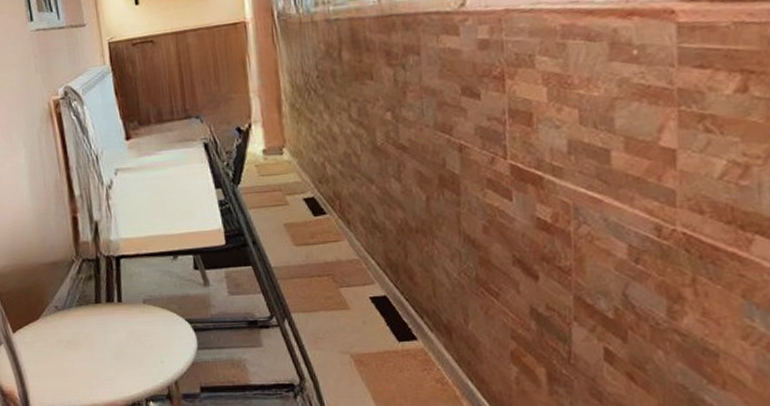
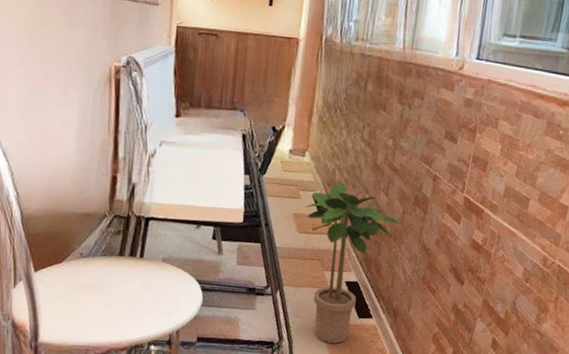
potted plant: none [296,177,425,378] -> present [304,183,399,344]

